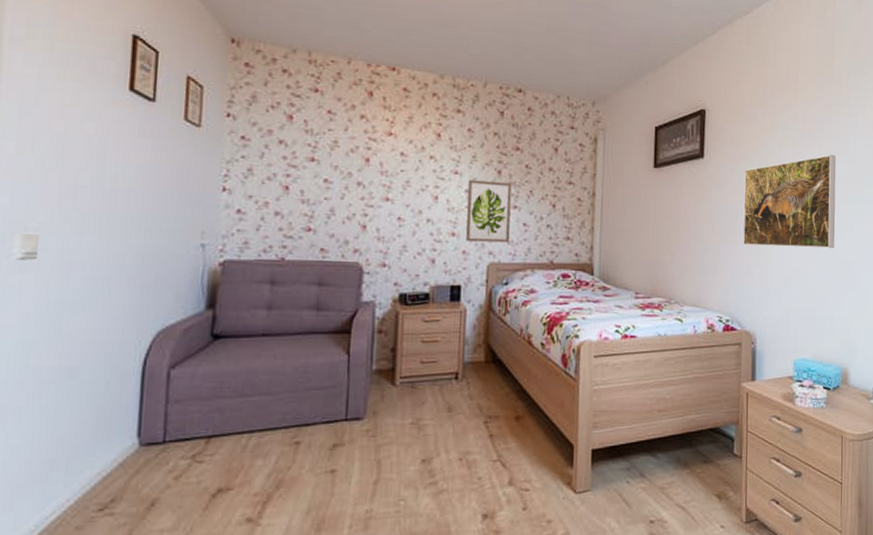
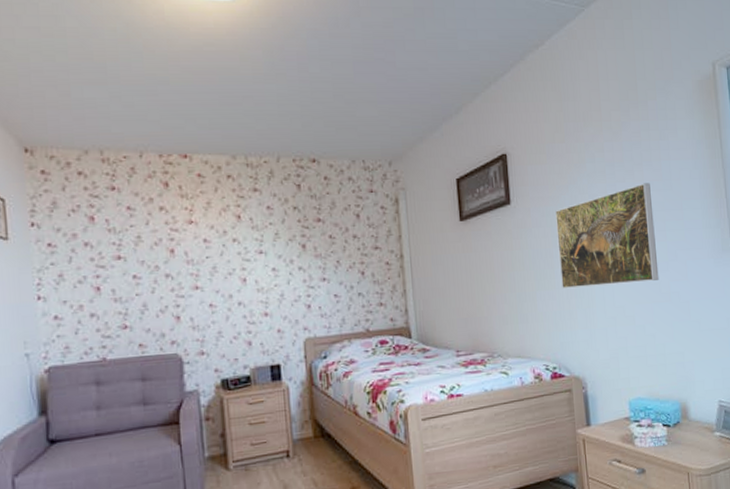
wall art: present [466,179,512,243] -> none [274,255,323,319]

